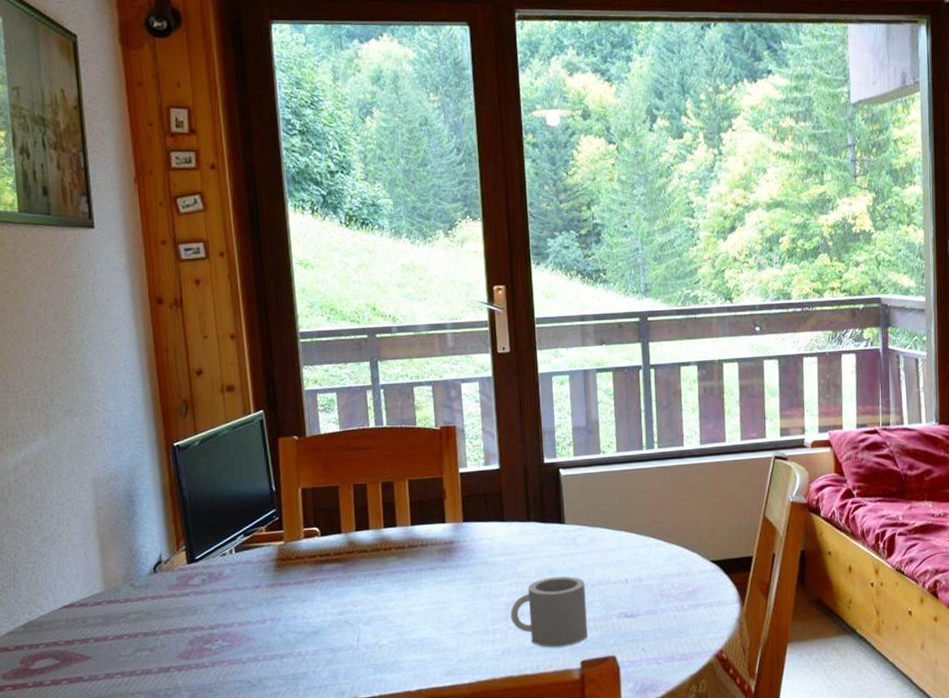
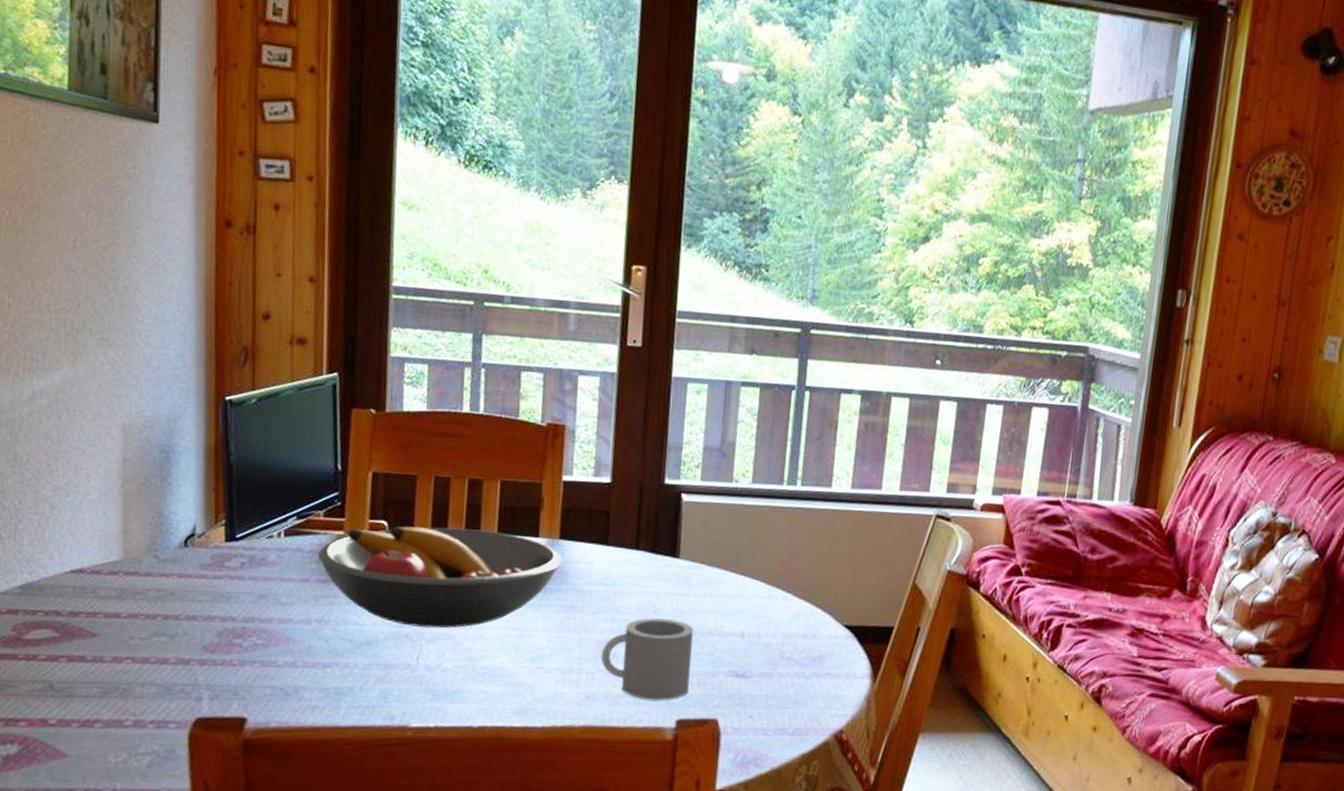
fruit bowl: none [264,523,468,613] -> present [317,526,563,628]

